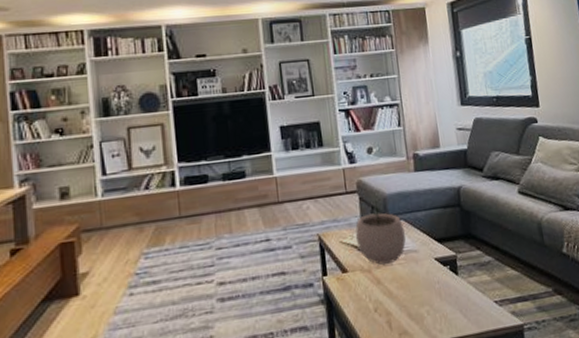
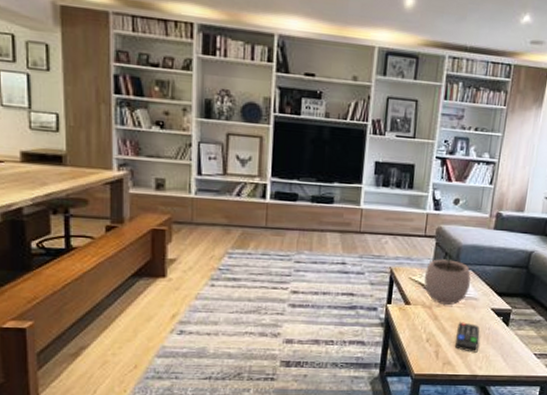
remote control: none [404,280,433,315] -> present [454,322,480,353]

